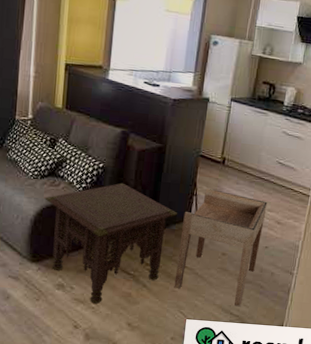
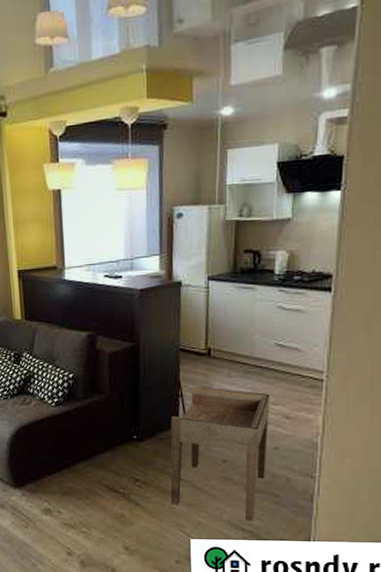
side table: present [45,183,178,304] -> none [18,392,164,527]

